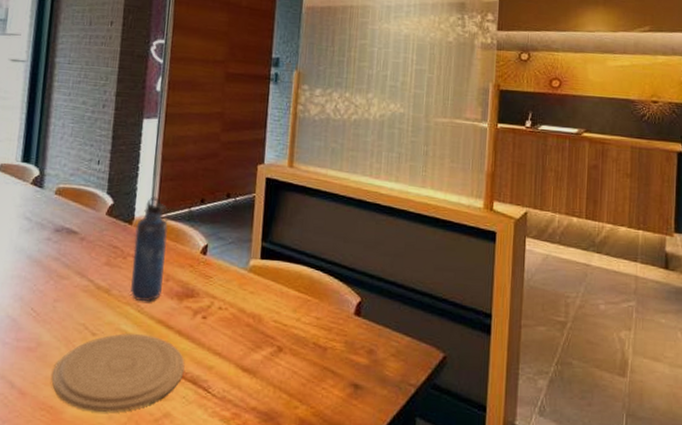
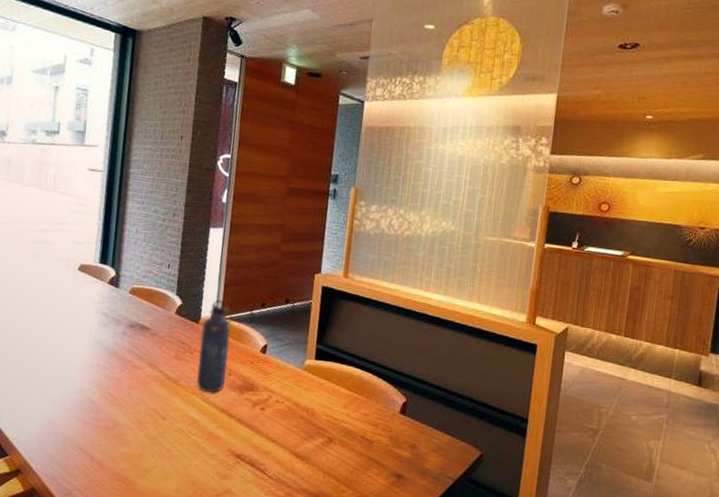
plate: present [52,333,185,412] -> none [127,419,245,486]

